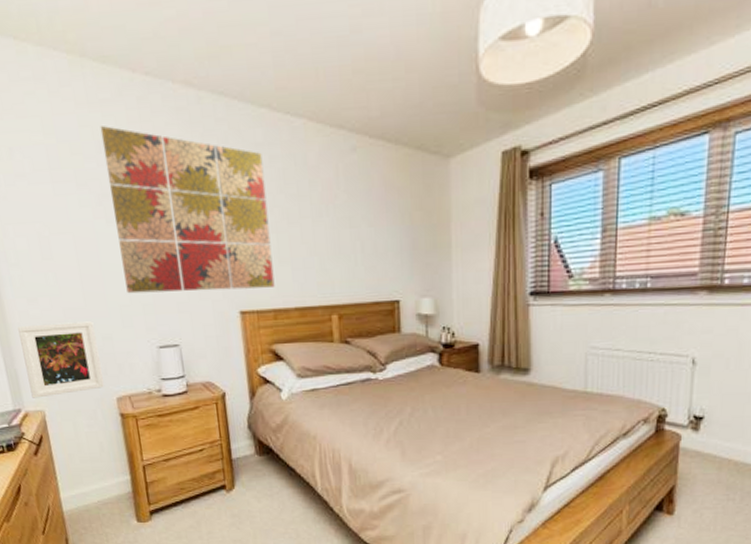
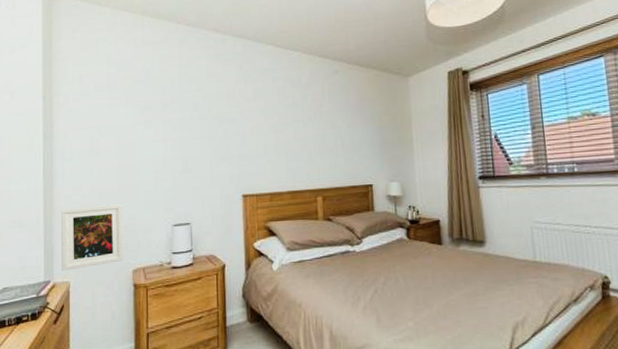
wall art: present [100,126,275,294] -> none [149,59,272,182]

